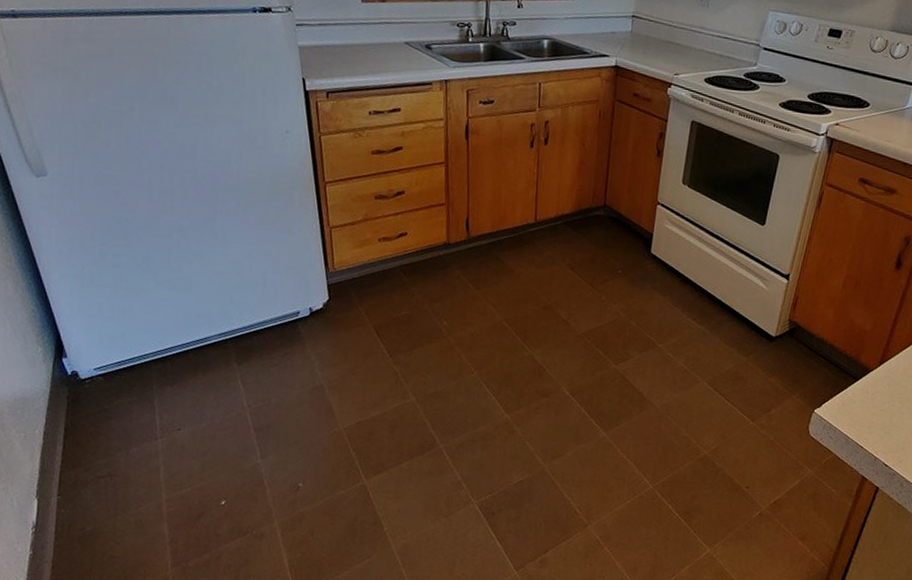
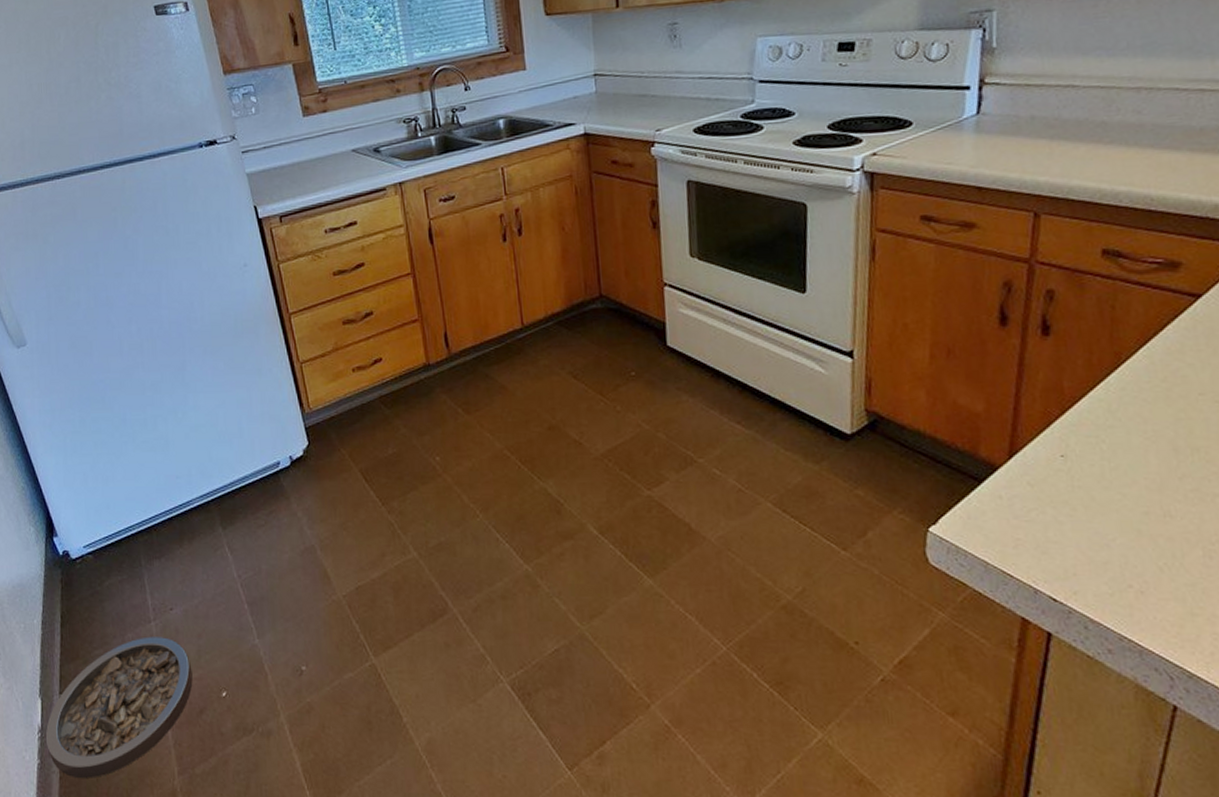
pet bowl: none [39,451,194,568] -> present [45,636,193,778]

